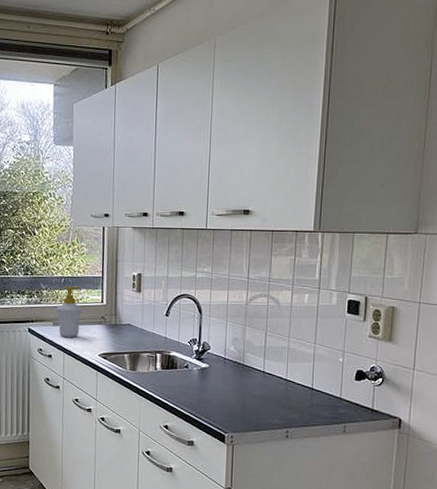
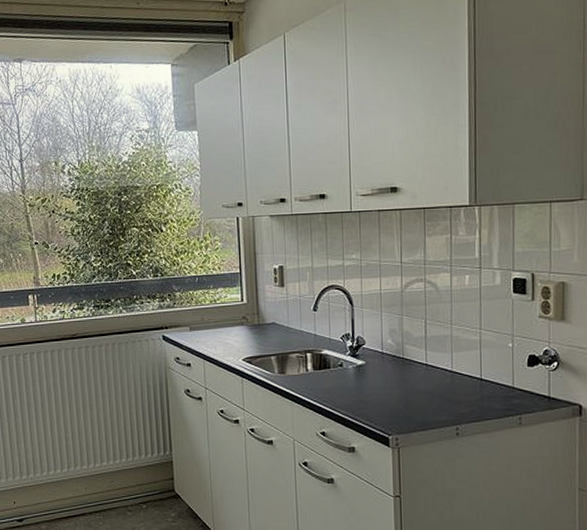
soap bottle: present [56,286,82,338] -> none [191,285,221,343]

